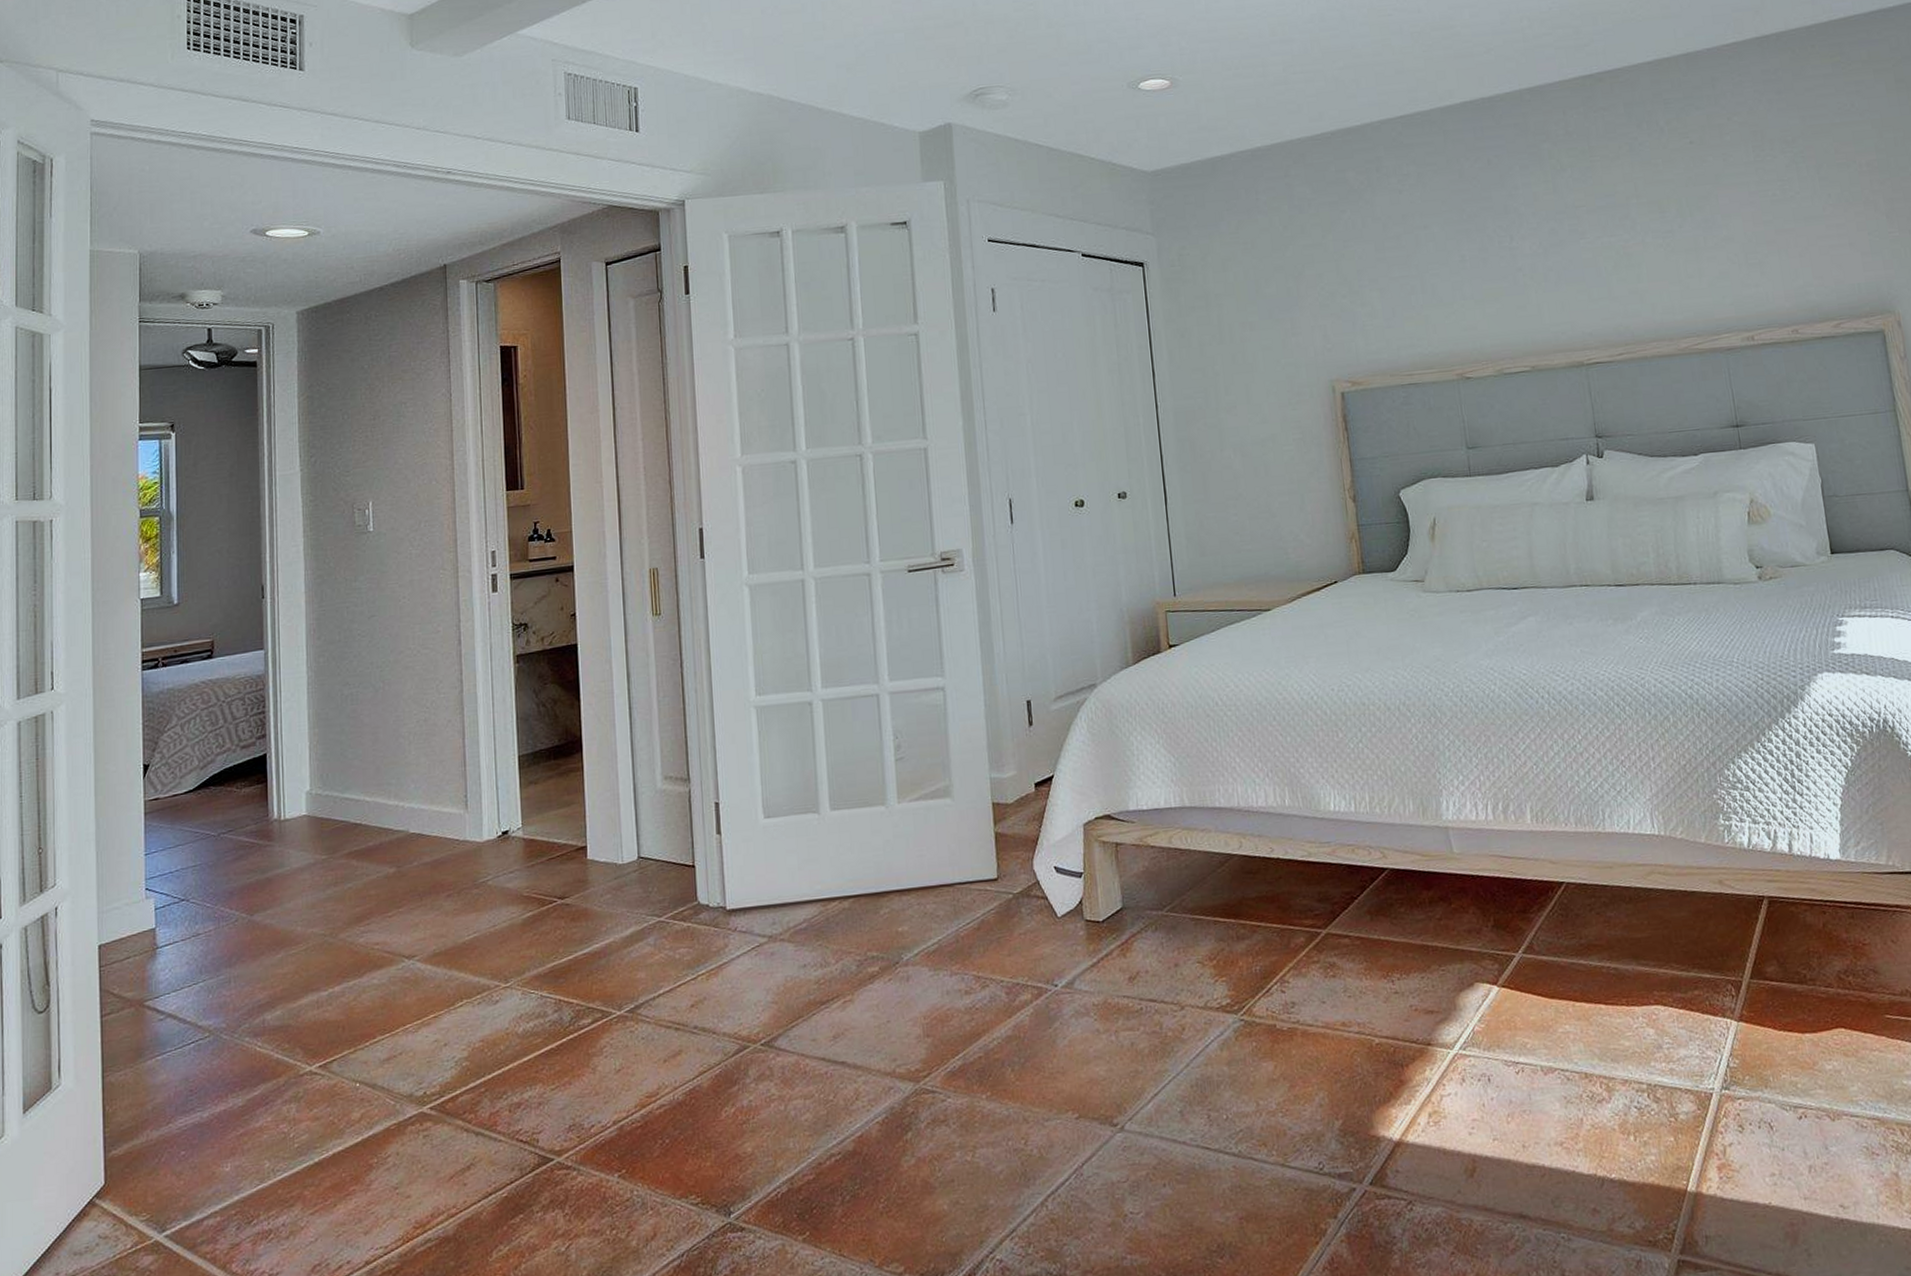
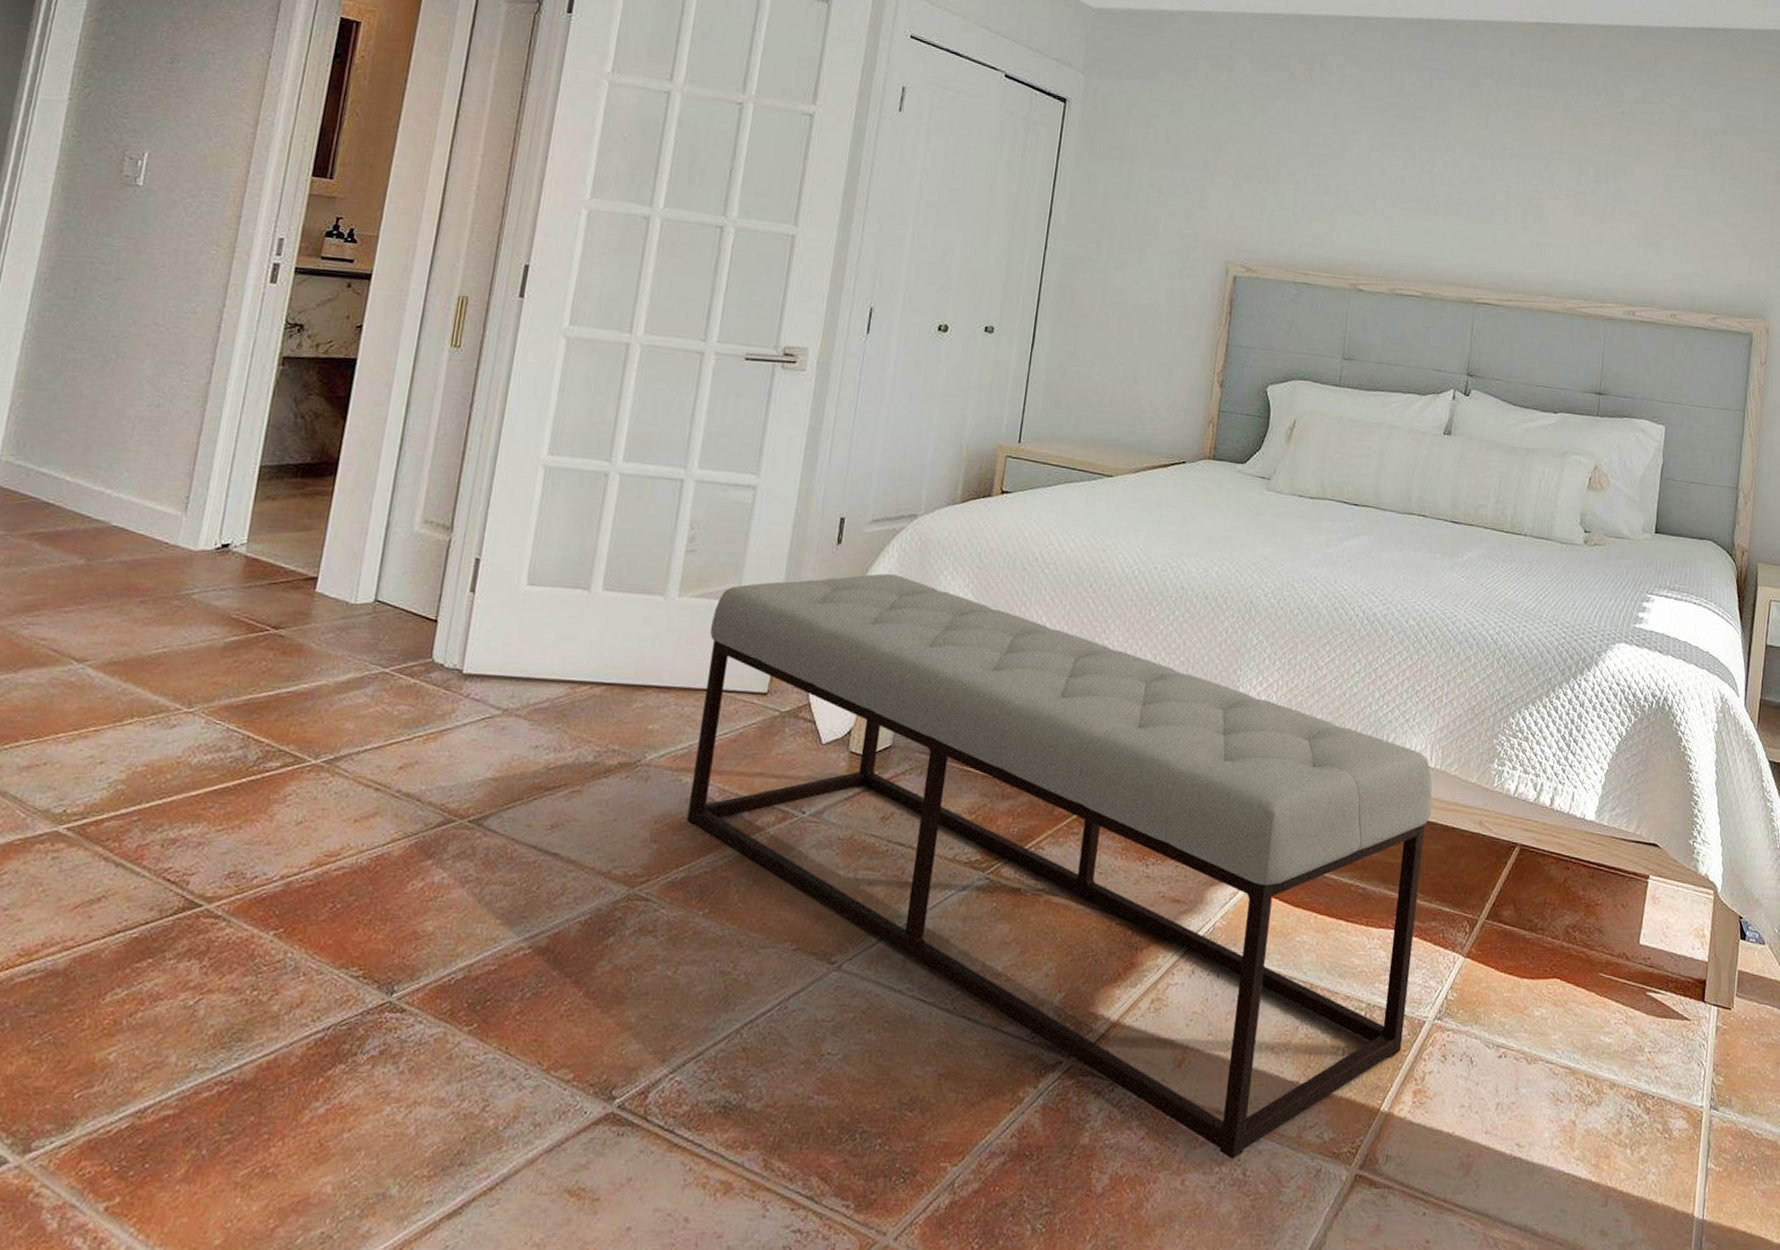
bench: none [932,744,1695,1262] -> present [687,573,1433,1159]

